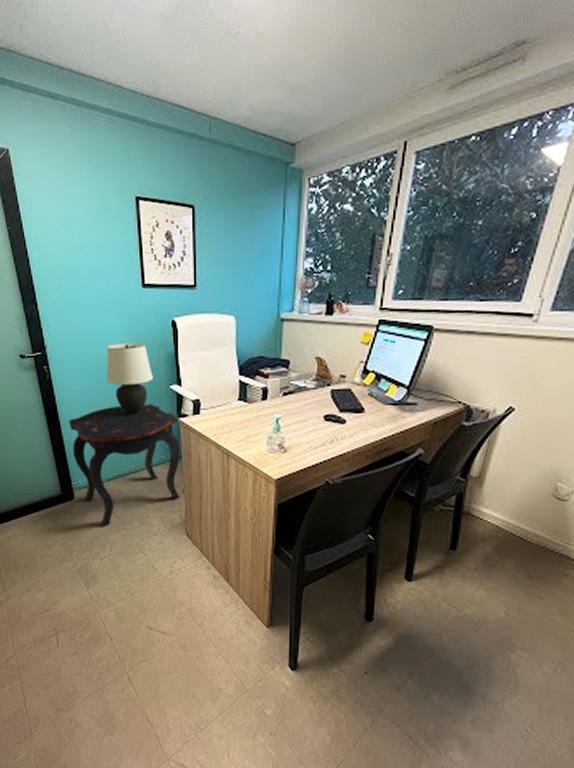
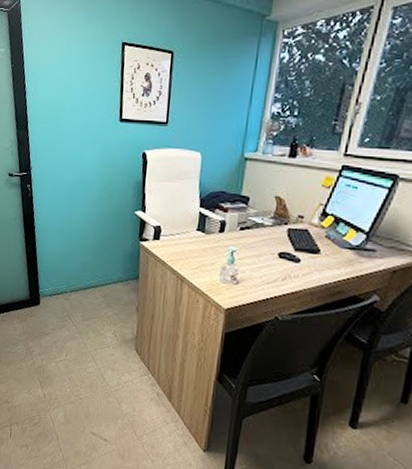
side table: present [68,404,181,527] -> none [42,225,140,334]
table lamp: present [106,343,153,414] -> none [79,170,121,234]

